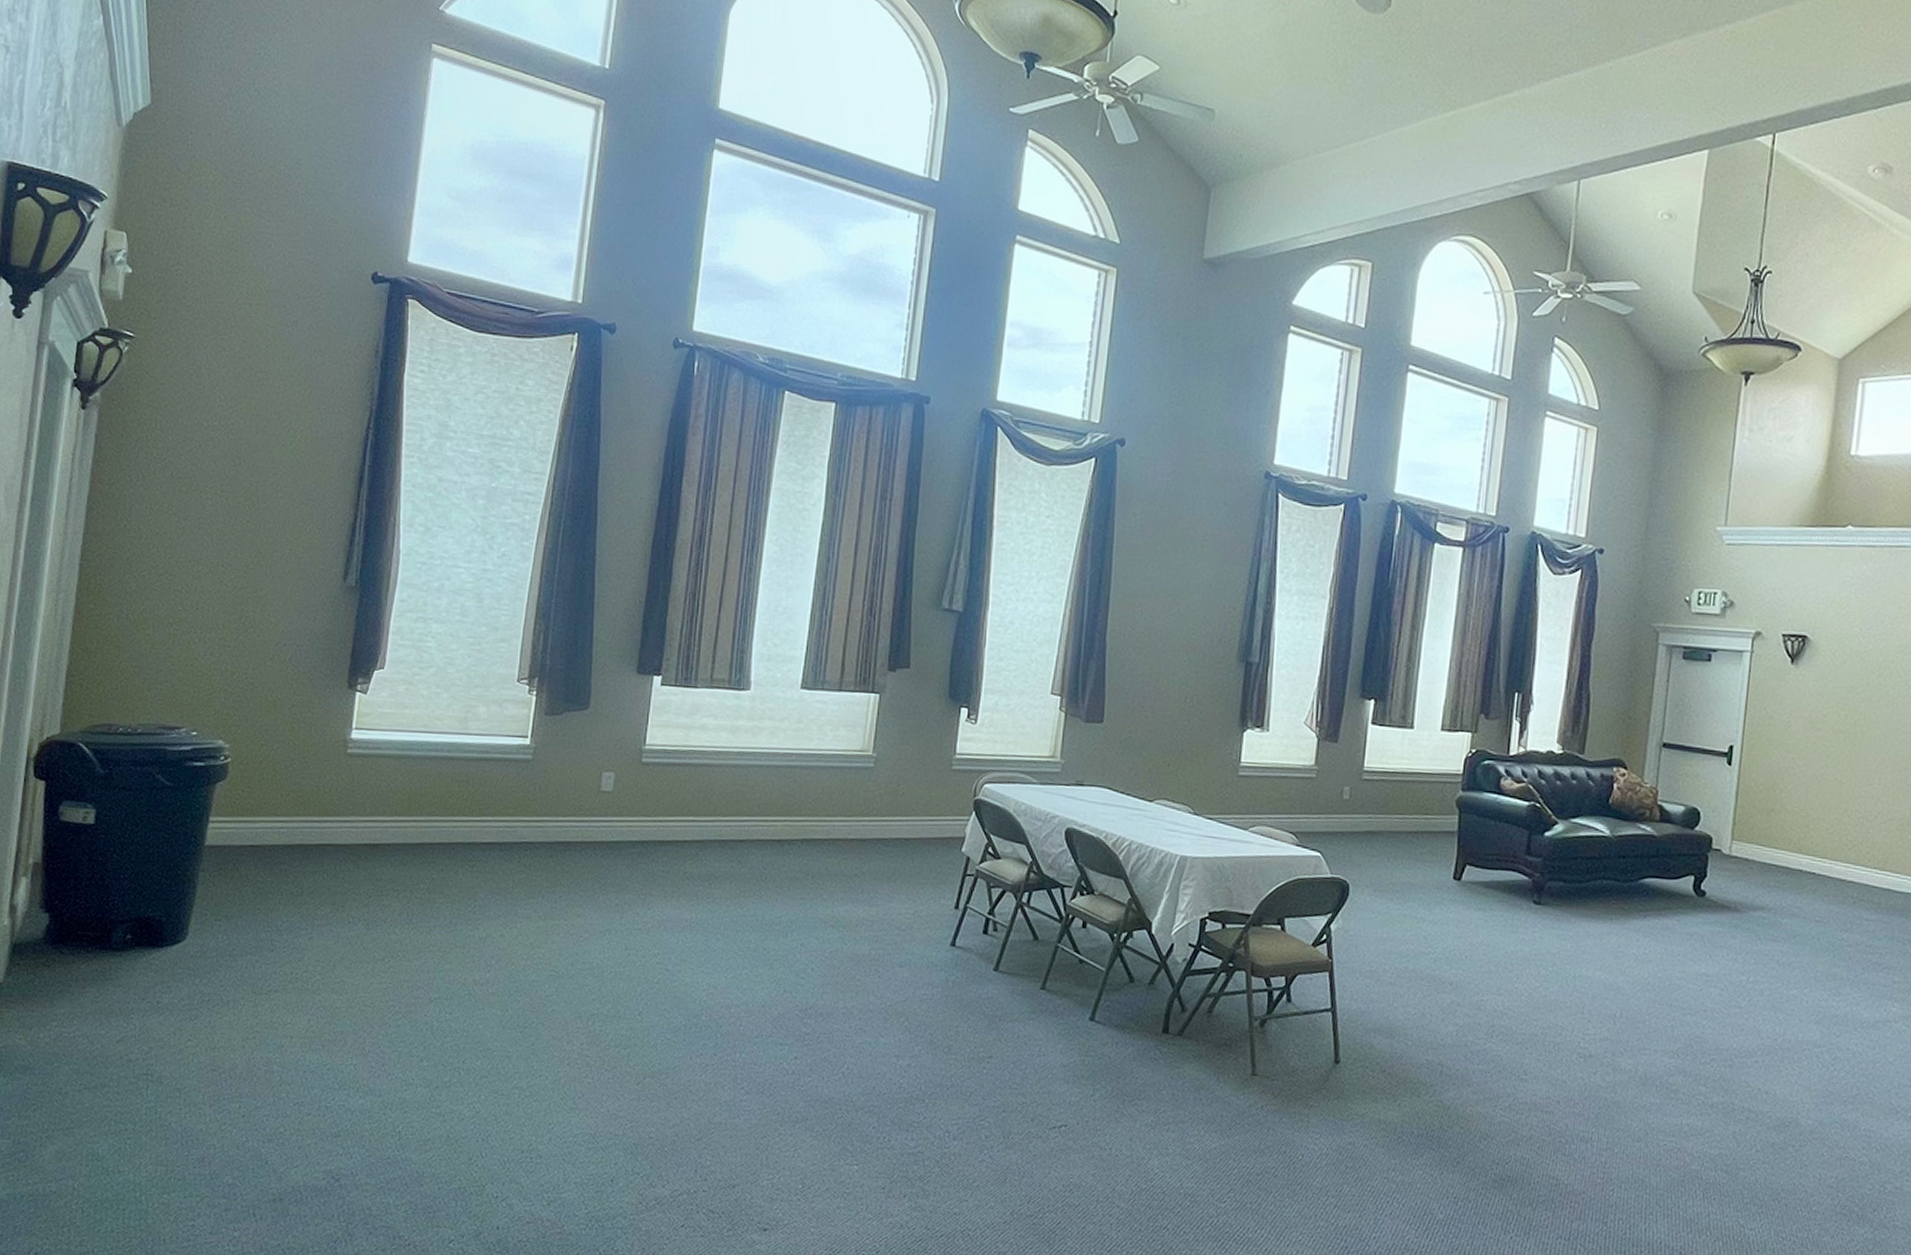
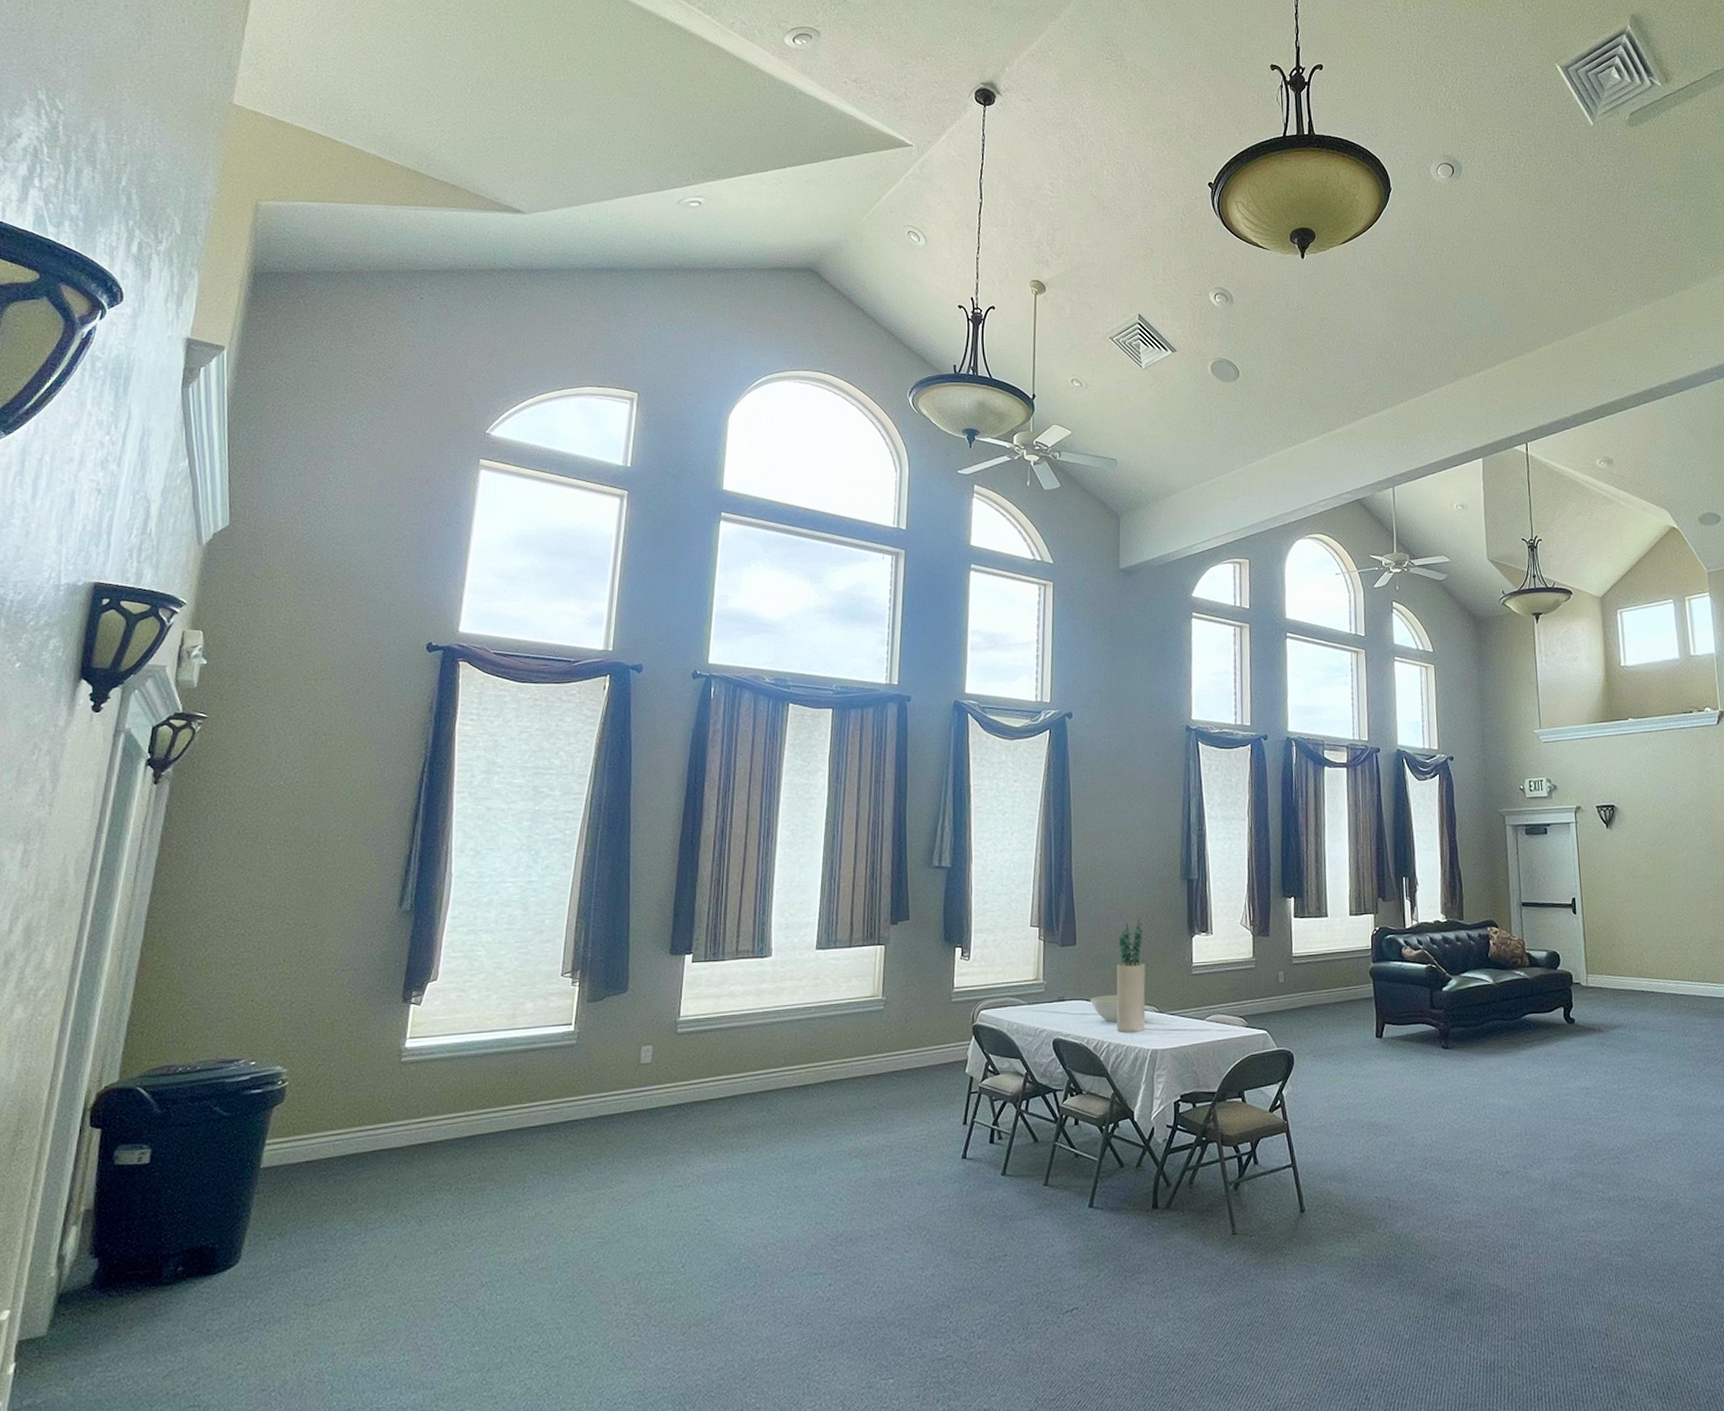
bowl: none [1114,785,1147,819] -> present [1090,994,1118,1023]
vase: none [1142,699,1185,834] -> present [1116,917,1146,1033]

